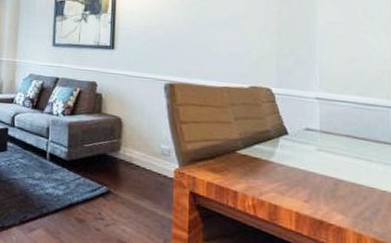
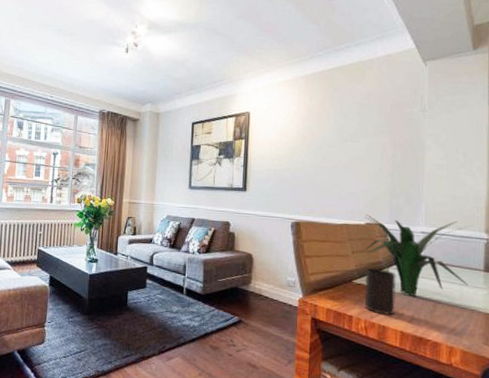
plant: none [244,77,377,173] -> present [360,215,472,298]
cup: none [252,138,288,193] -> present [365,268,396,315]

